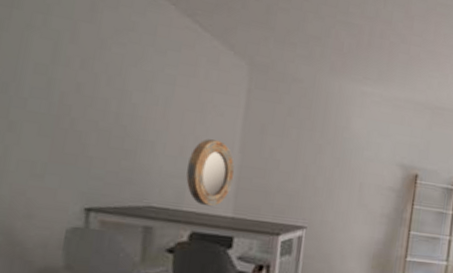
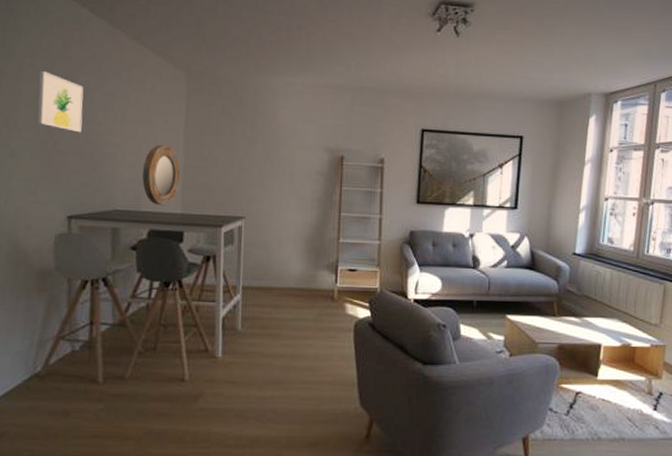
wall art: none [50,33,117,114] -> present [37,71,84,133]

